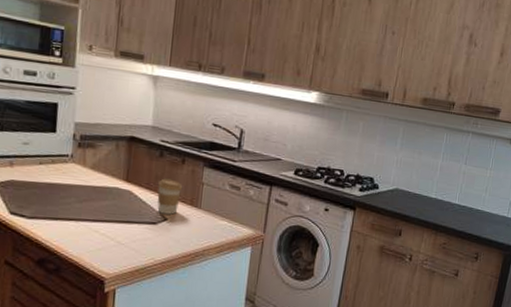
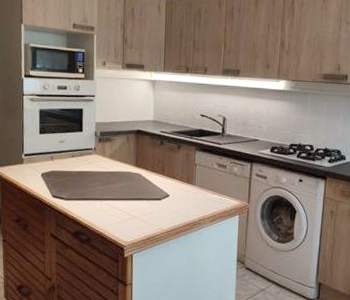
coffee cup: present [157,178,183,215] -> none [160,162,180,191]

